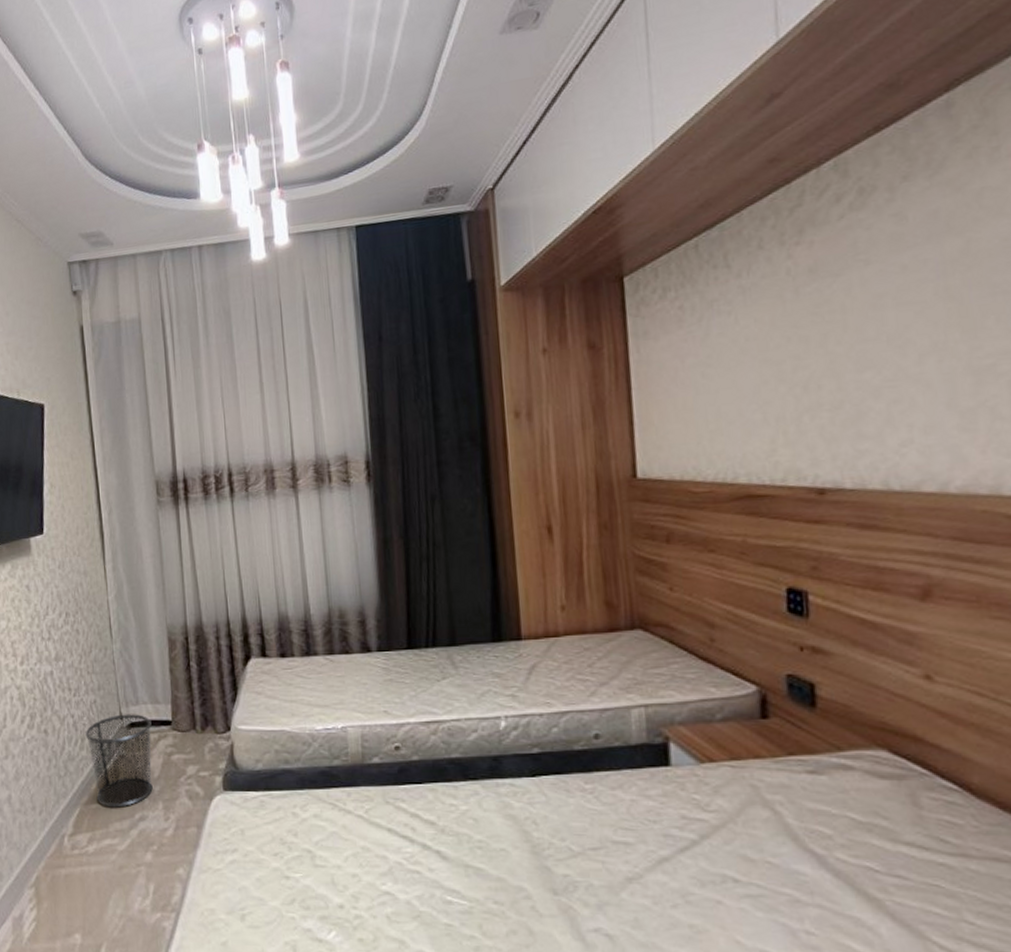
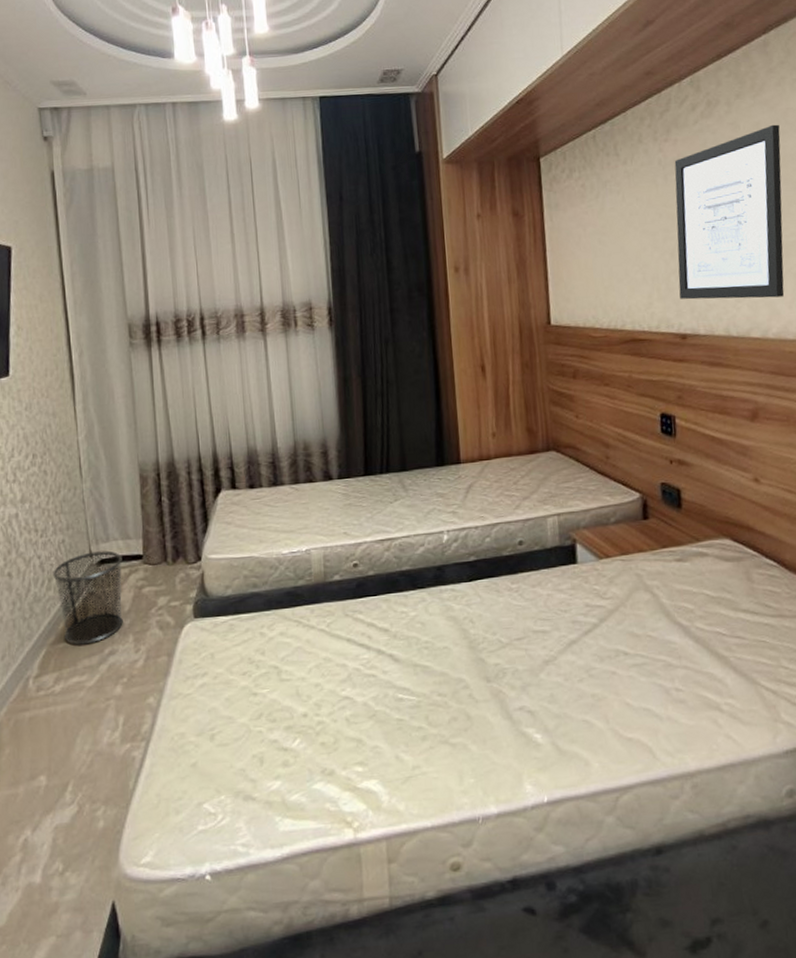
wall art: none [809,210,975,445] -> present [674,124,785,300]

